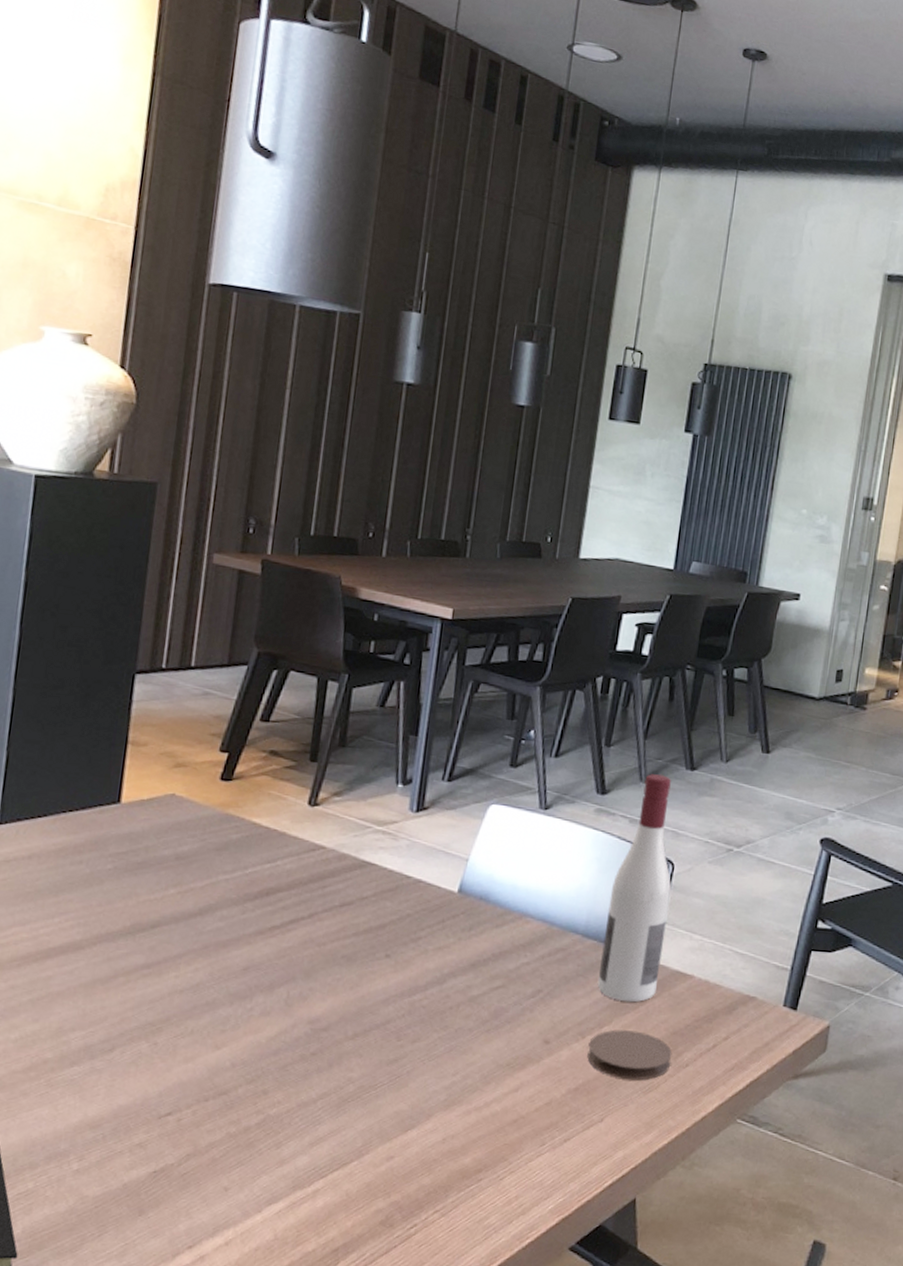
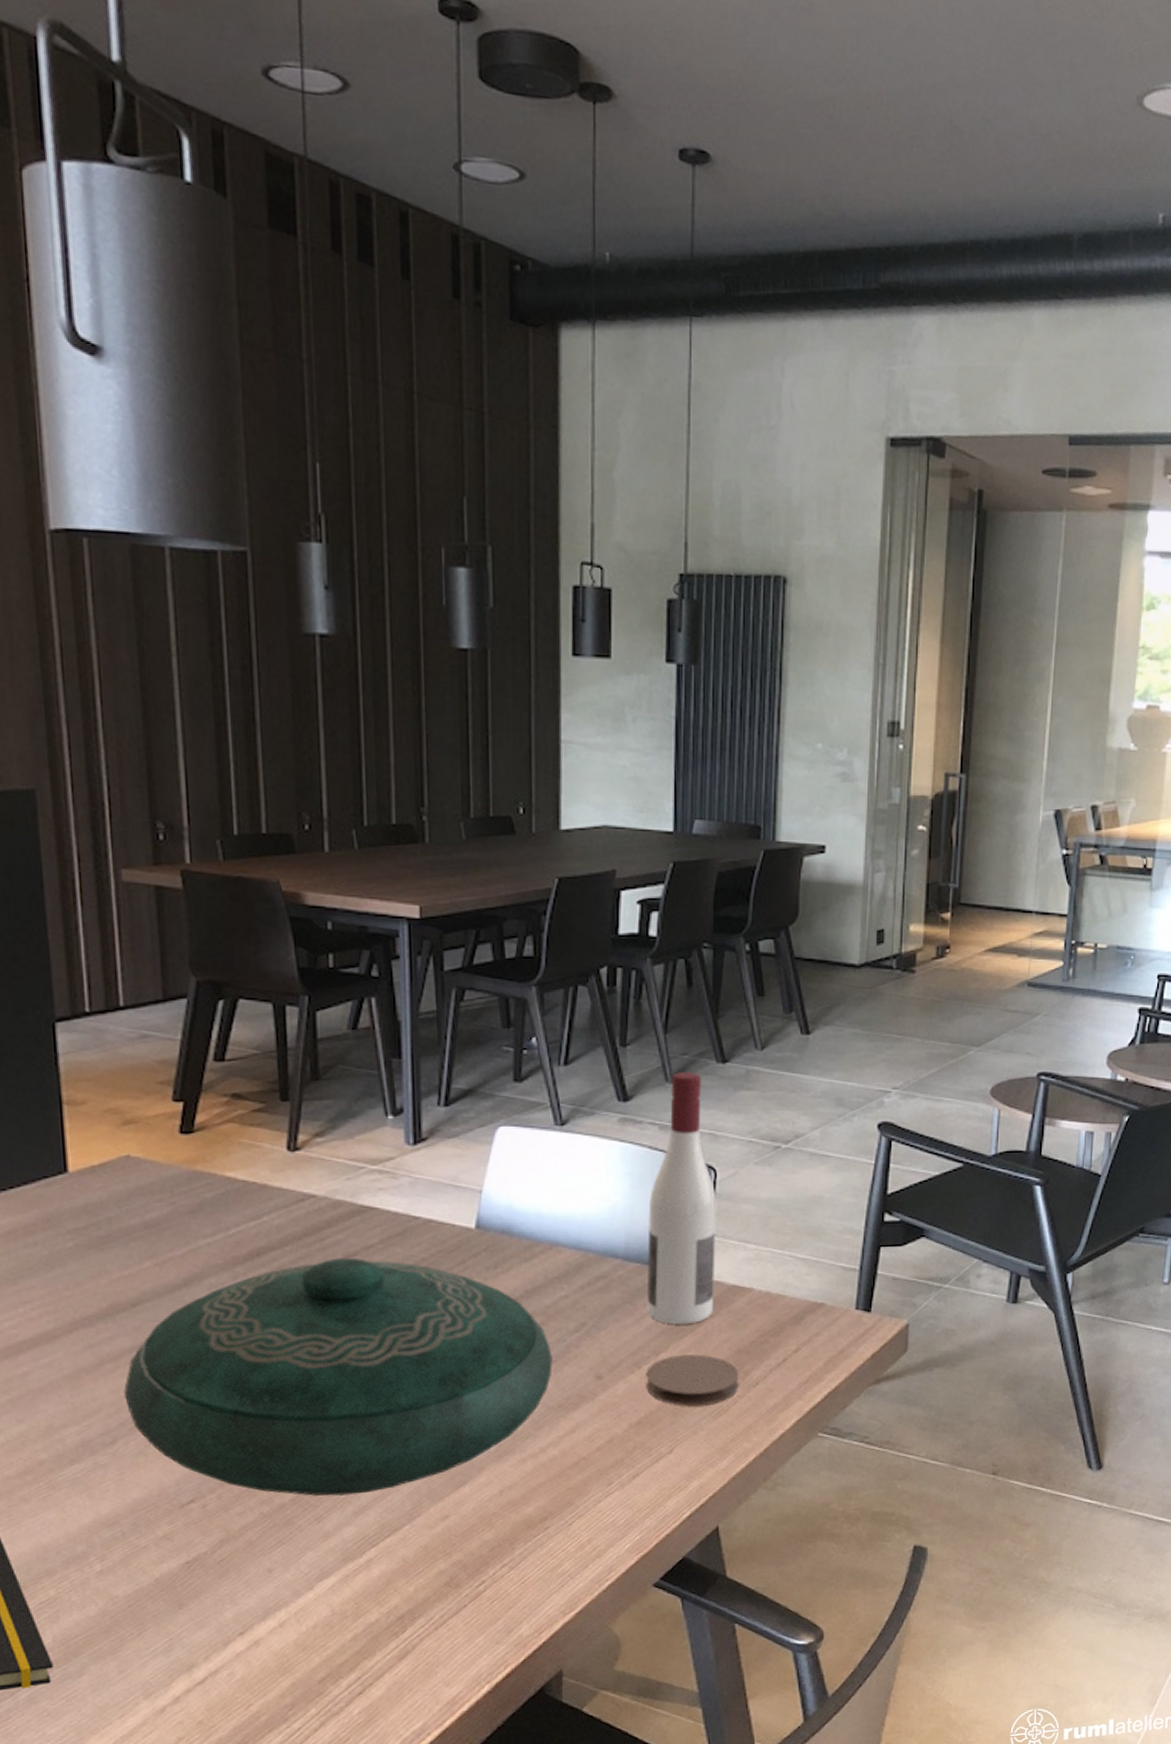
decorative bowl: none [129,905,508,1126] -> present [124,1257,553,1496]

